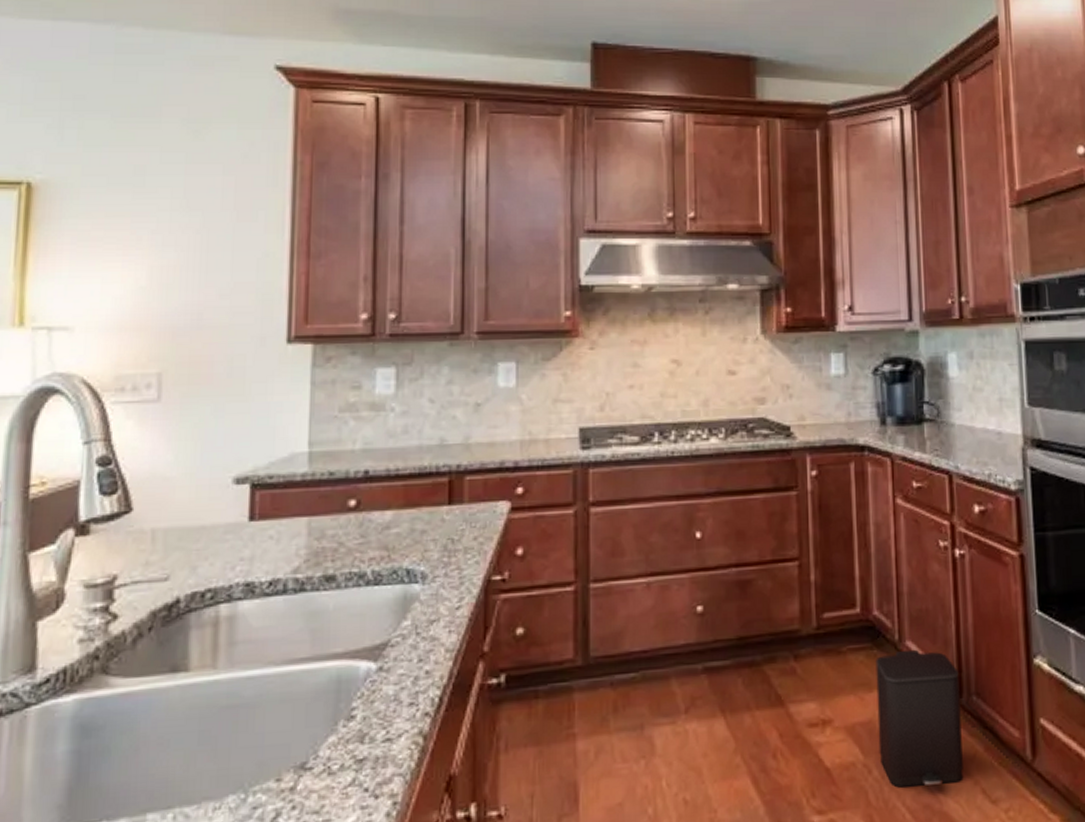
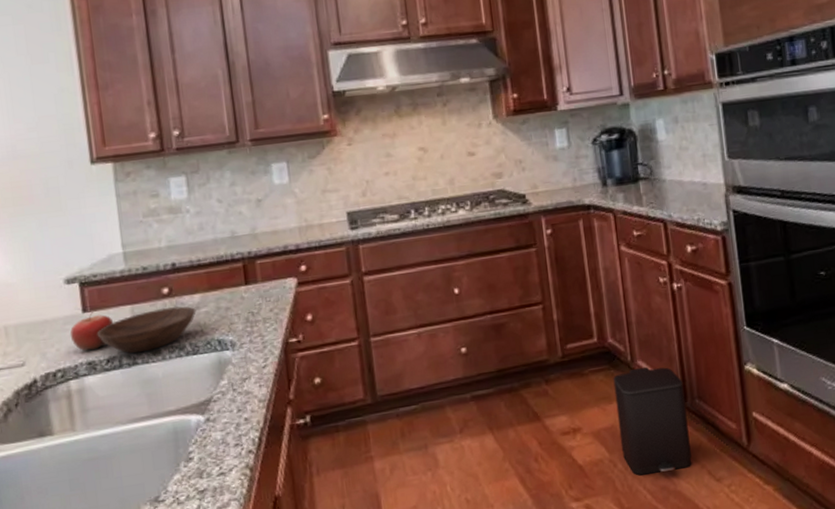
fruit: none [229,521,285,569] -> present [69,312,114,351]
bowl: none [262,523,386,577] -> present [96,306,196,354]

